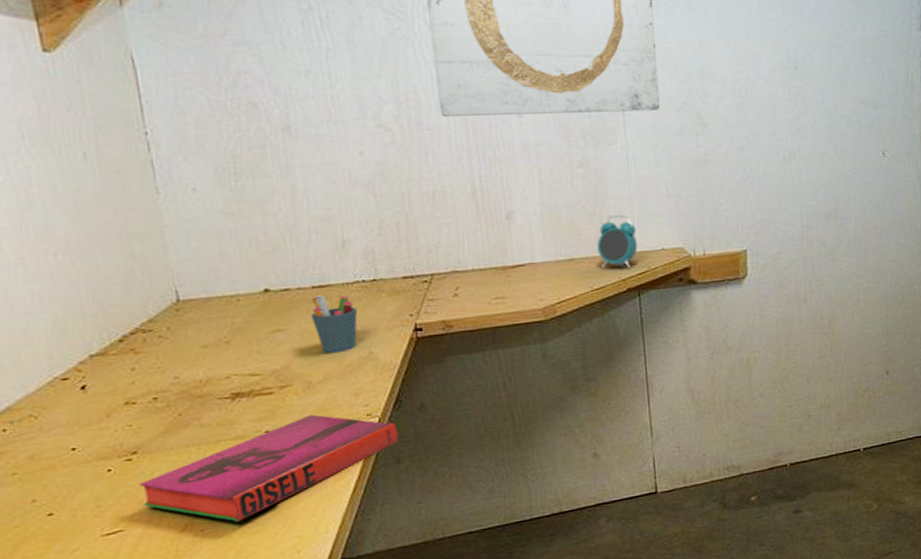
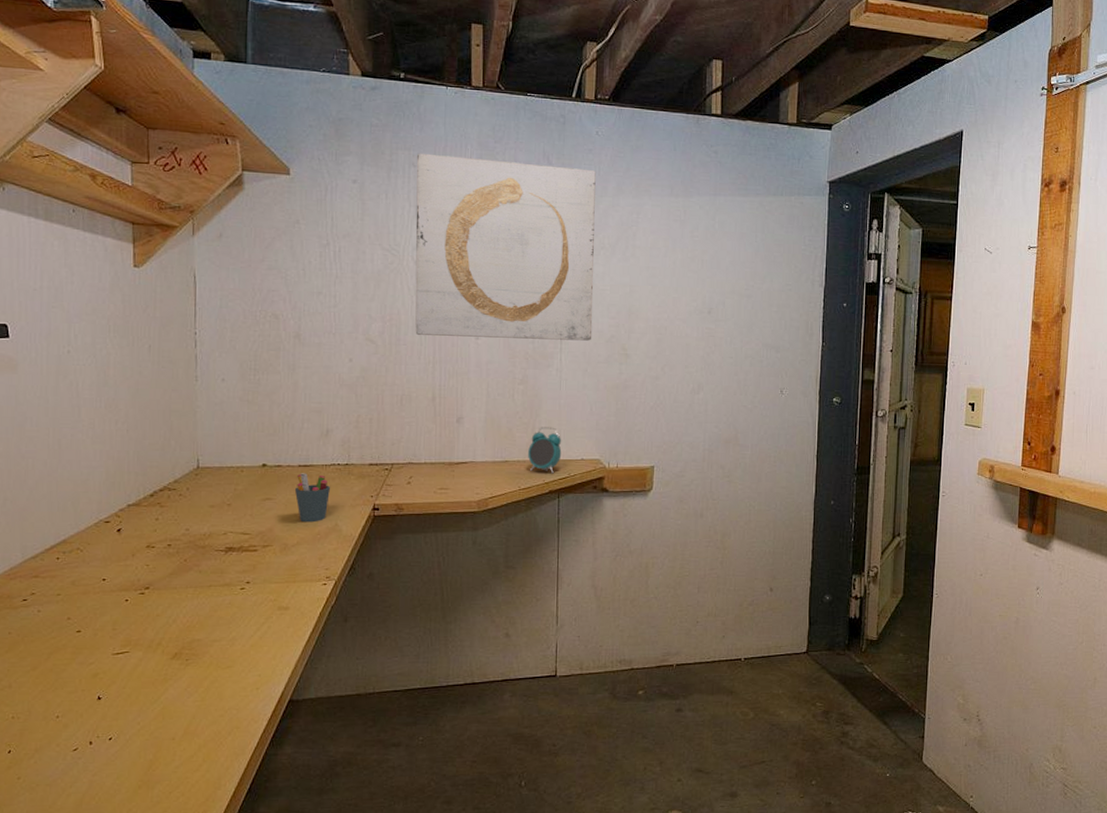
hardback book: present [138,414,399,522] -> none [146,572,349,656]

